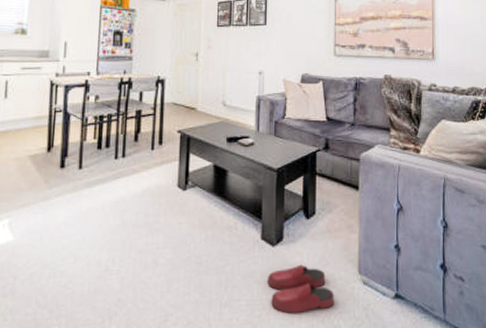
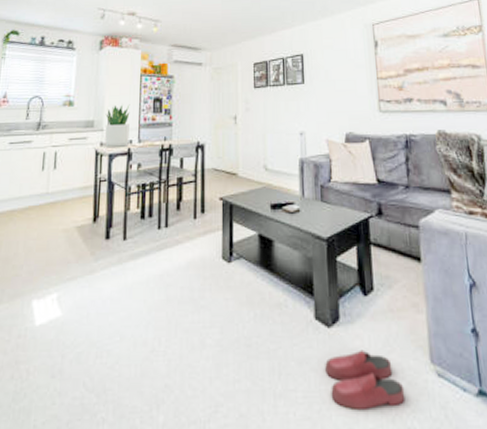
planter: none [60,35,89,79] -> present [104,104,130,148]

